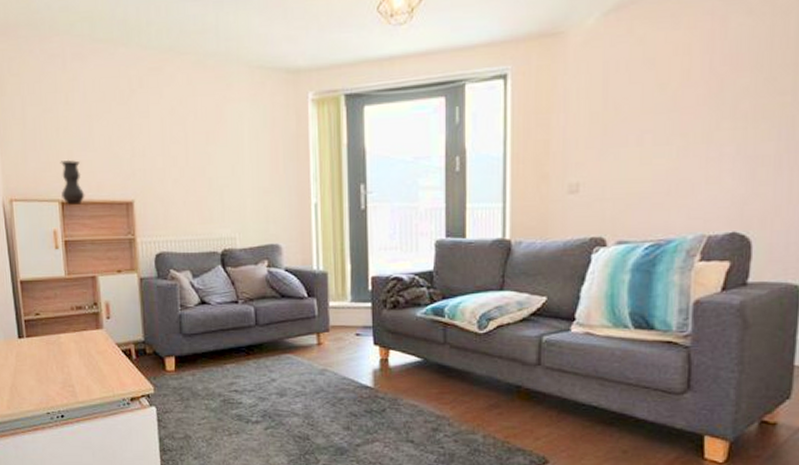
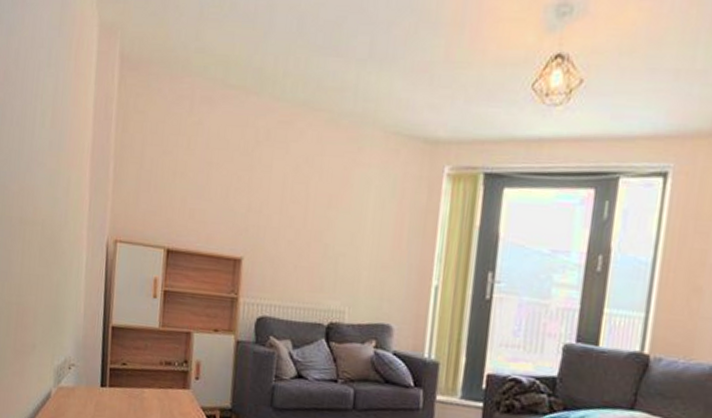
vase: present [60,159,85,206] -> none [168,206,193,255]

